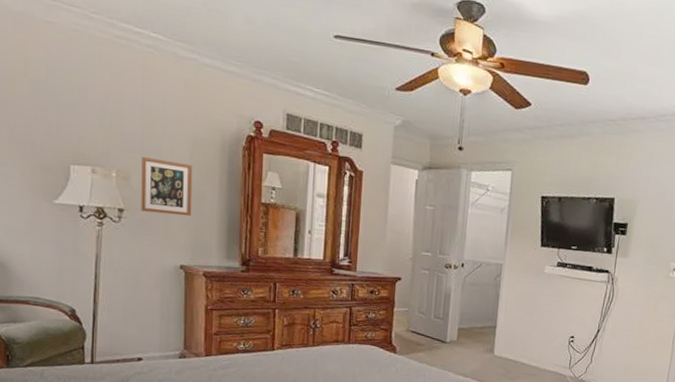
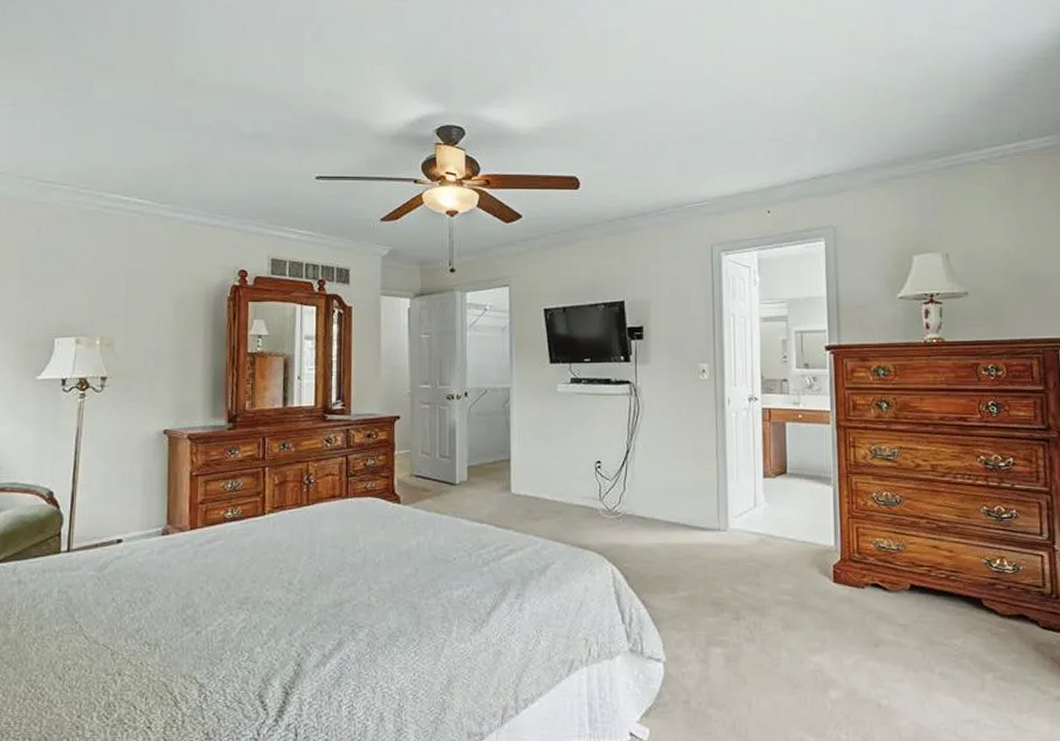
picture frame: present [141,157,193,217] -> none [124,321,177,377]

